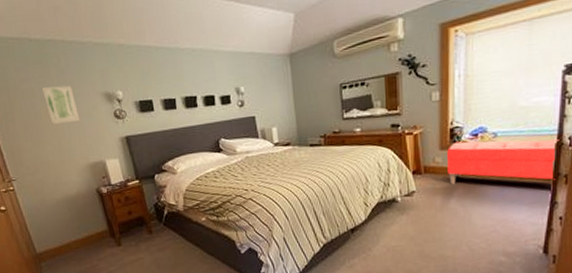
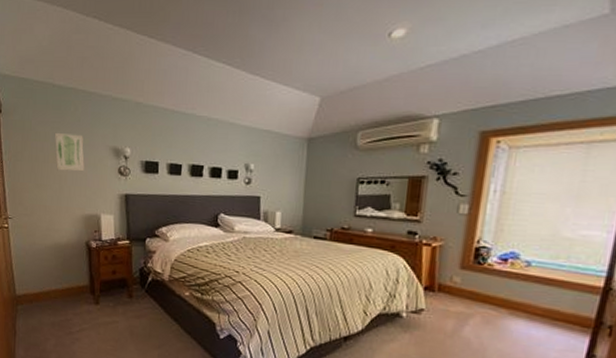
bench: present [446,139,559,185] -> none [465,263,607,329]

